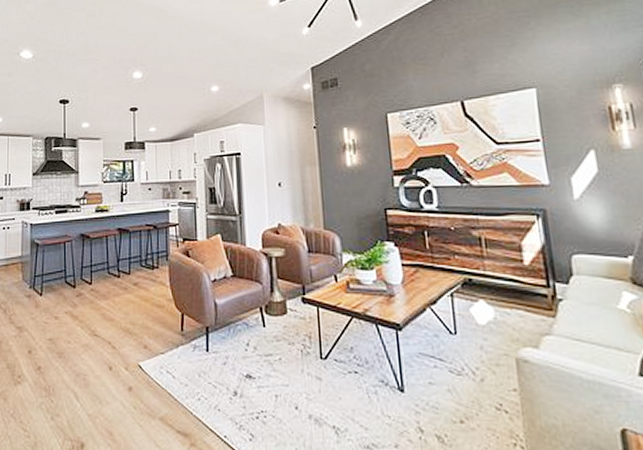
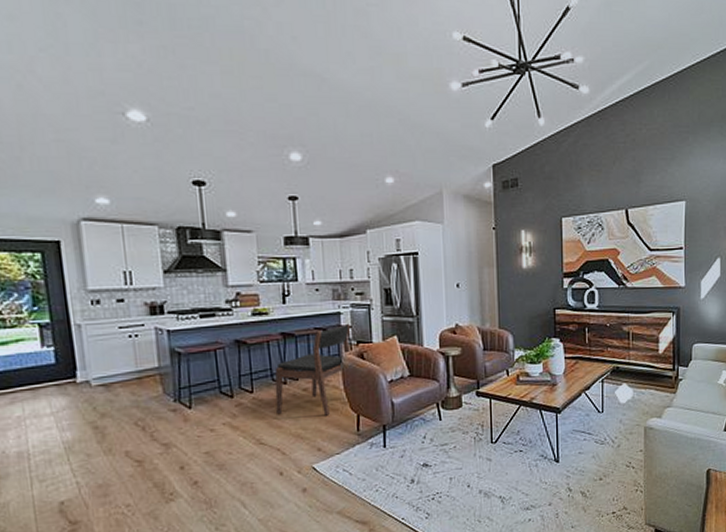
dining chair: none [110,221,178,312] -> present [275,323,351,416]

